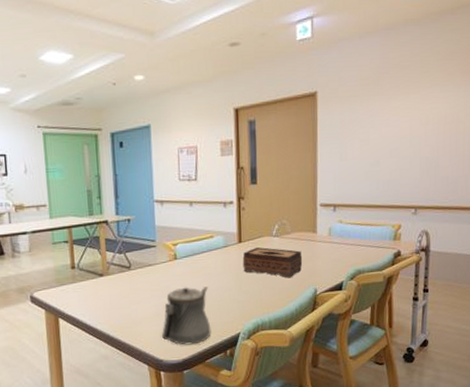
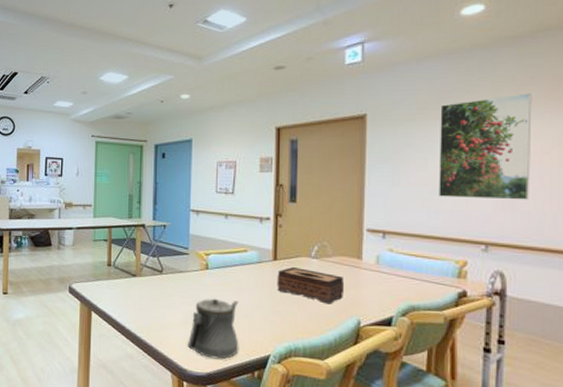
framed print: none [378,67,451,168] -> present [439,93,532,200]

